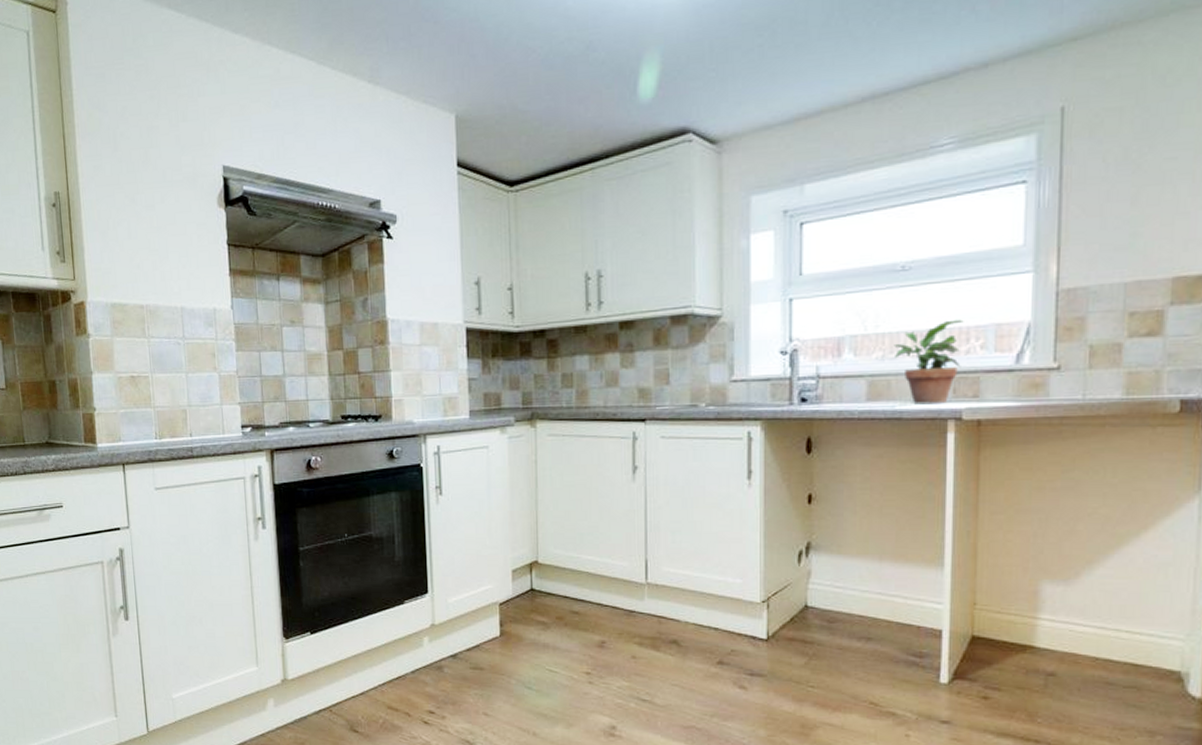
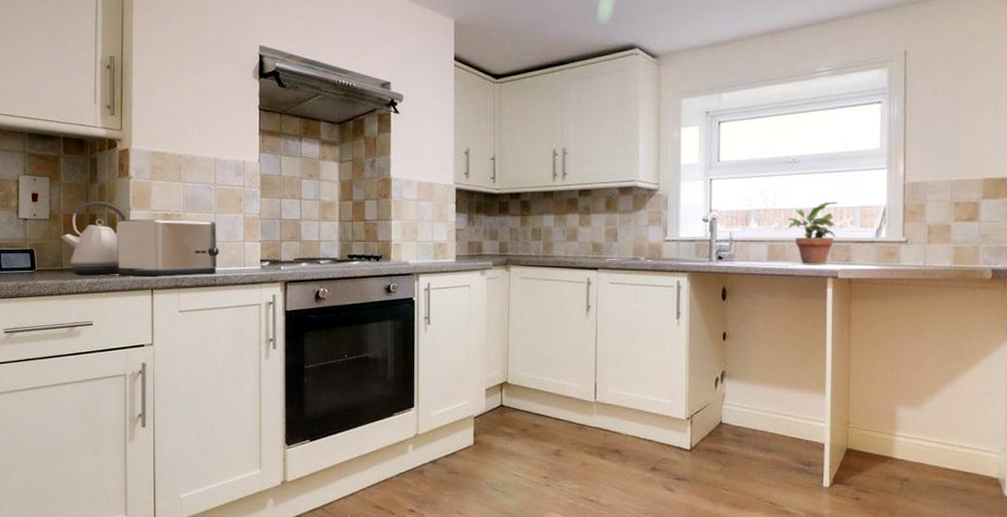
kettle: none [19,365,90,452] -> present [60,201,127,276]
toaster: none [77,382,194,451] -> present [116,219,219,278]

